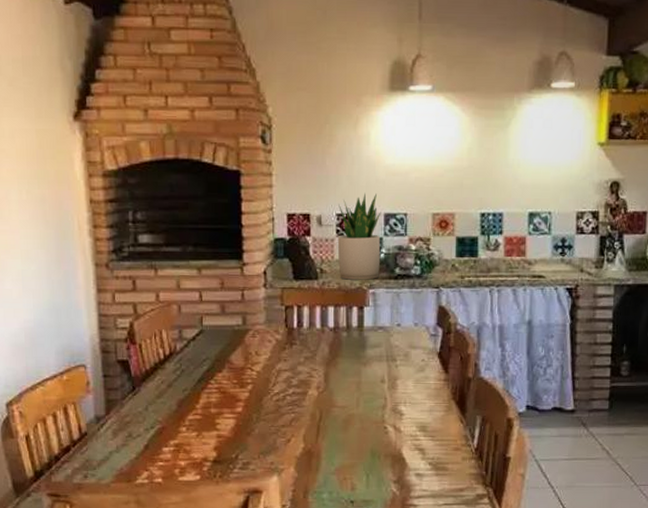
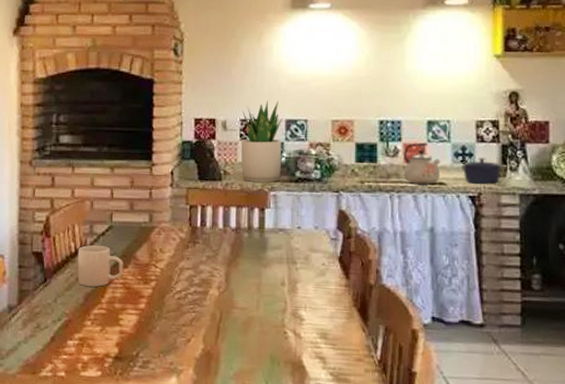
mug: none [167,351,218,393] -> present [77,245,124,287]
kettle: none [504,235,541,277] -> present [404,142,441,184]
cooking pot: none [562,248,600,277] -> present [463,156,502,185]

